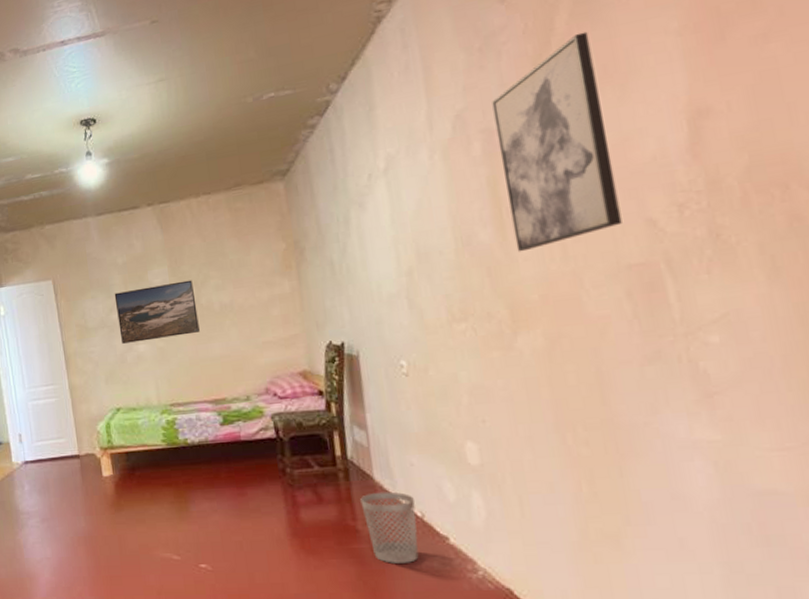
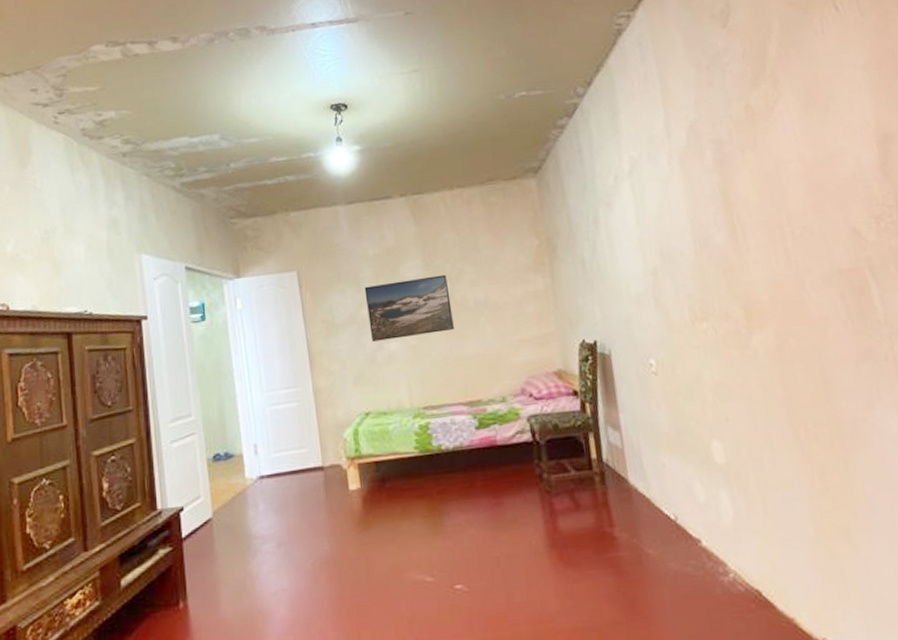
wastebasket: present [360,491,419,563] -> none [616,494,674,571]
wall art: present [492,31,622,252] -> none [720,60,833,255]

